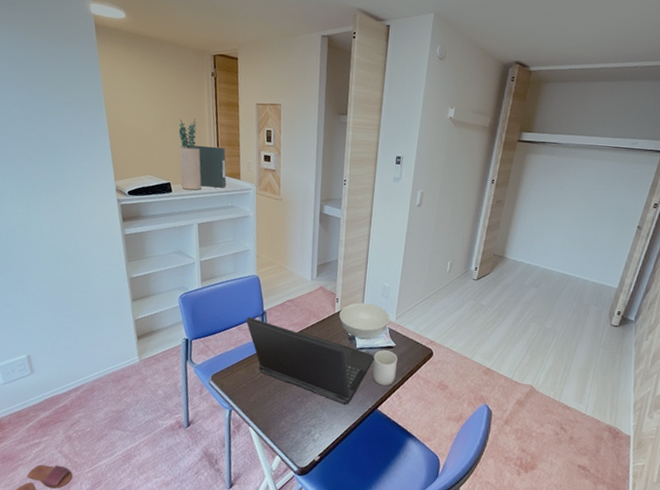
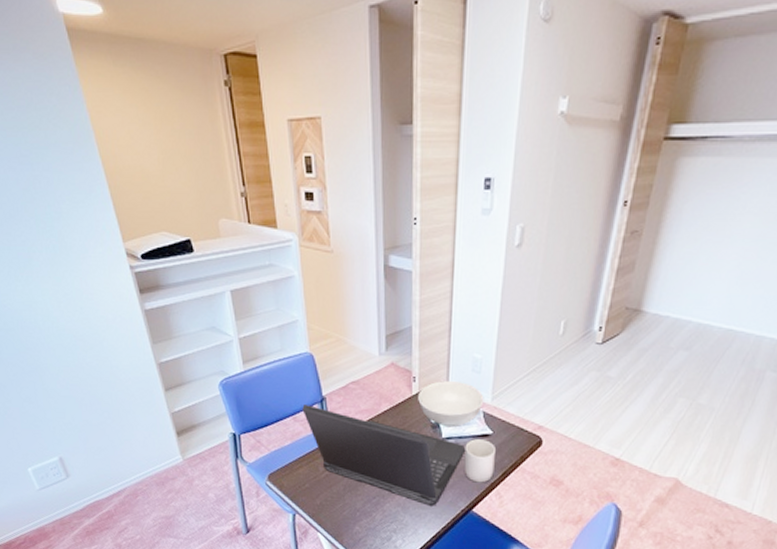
vase: present [179,118,202,191] -> none [191,149,230,247]
binder: present [188,145,227,188] -> none [206,186,260,242]

